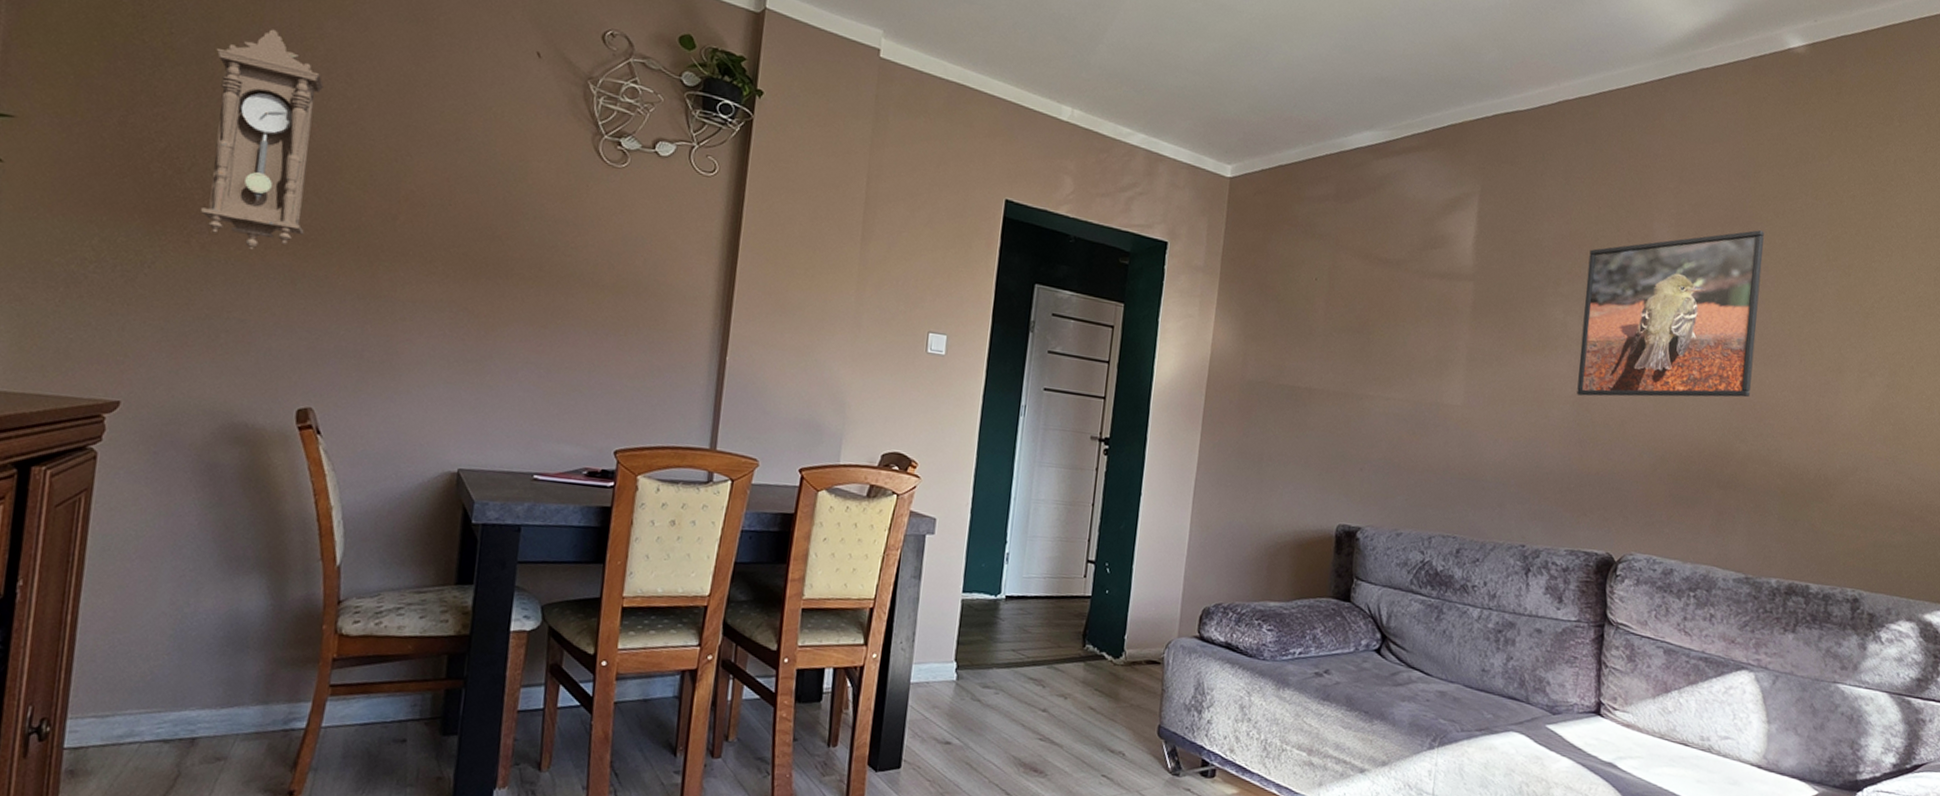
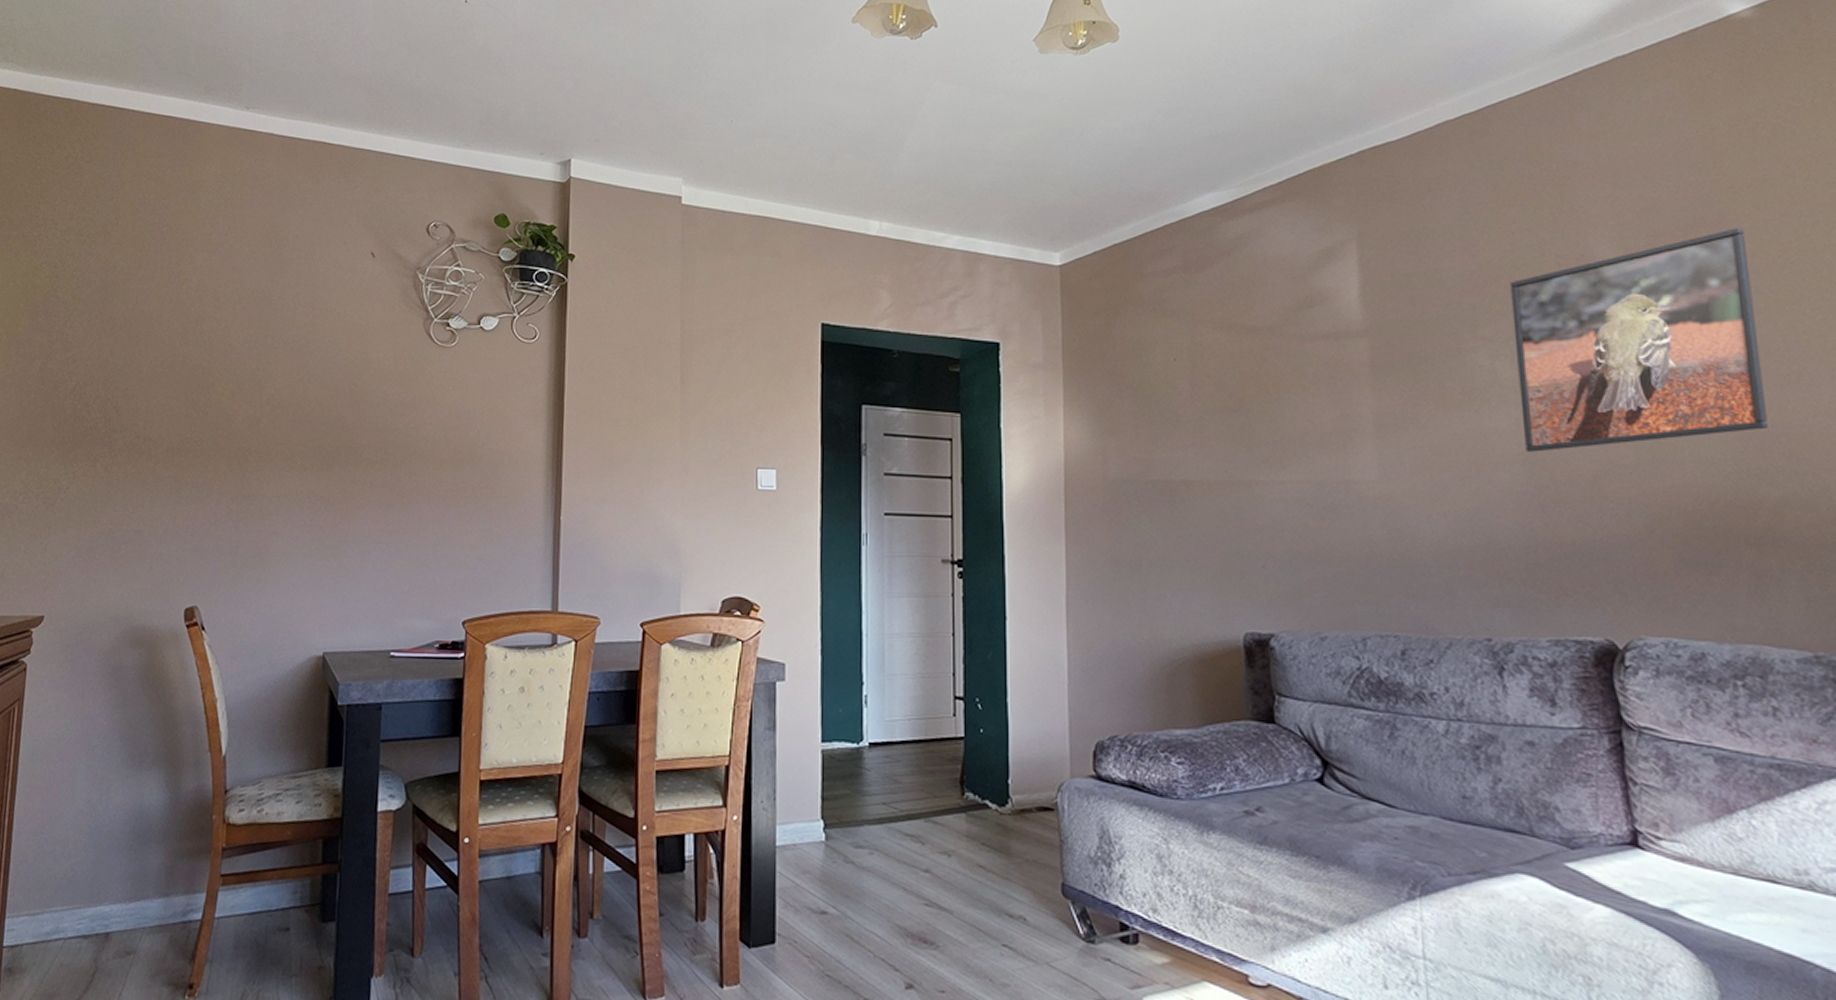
pendulum clock: present [201,29,324,251] -> none [104,270,197,467]

